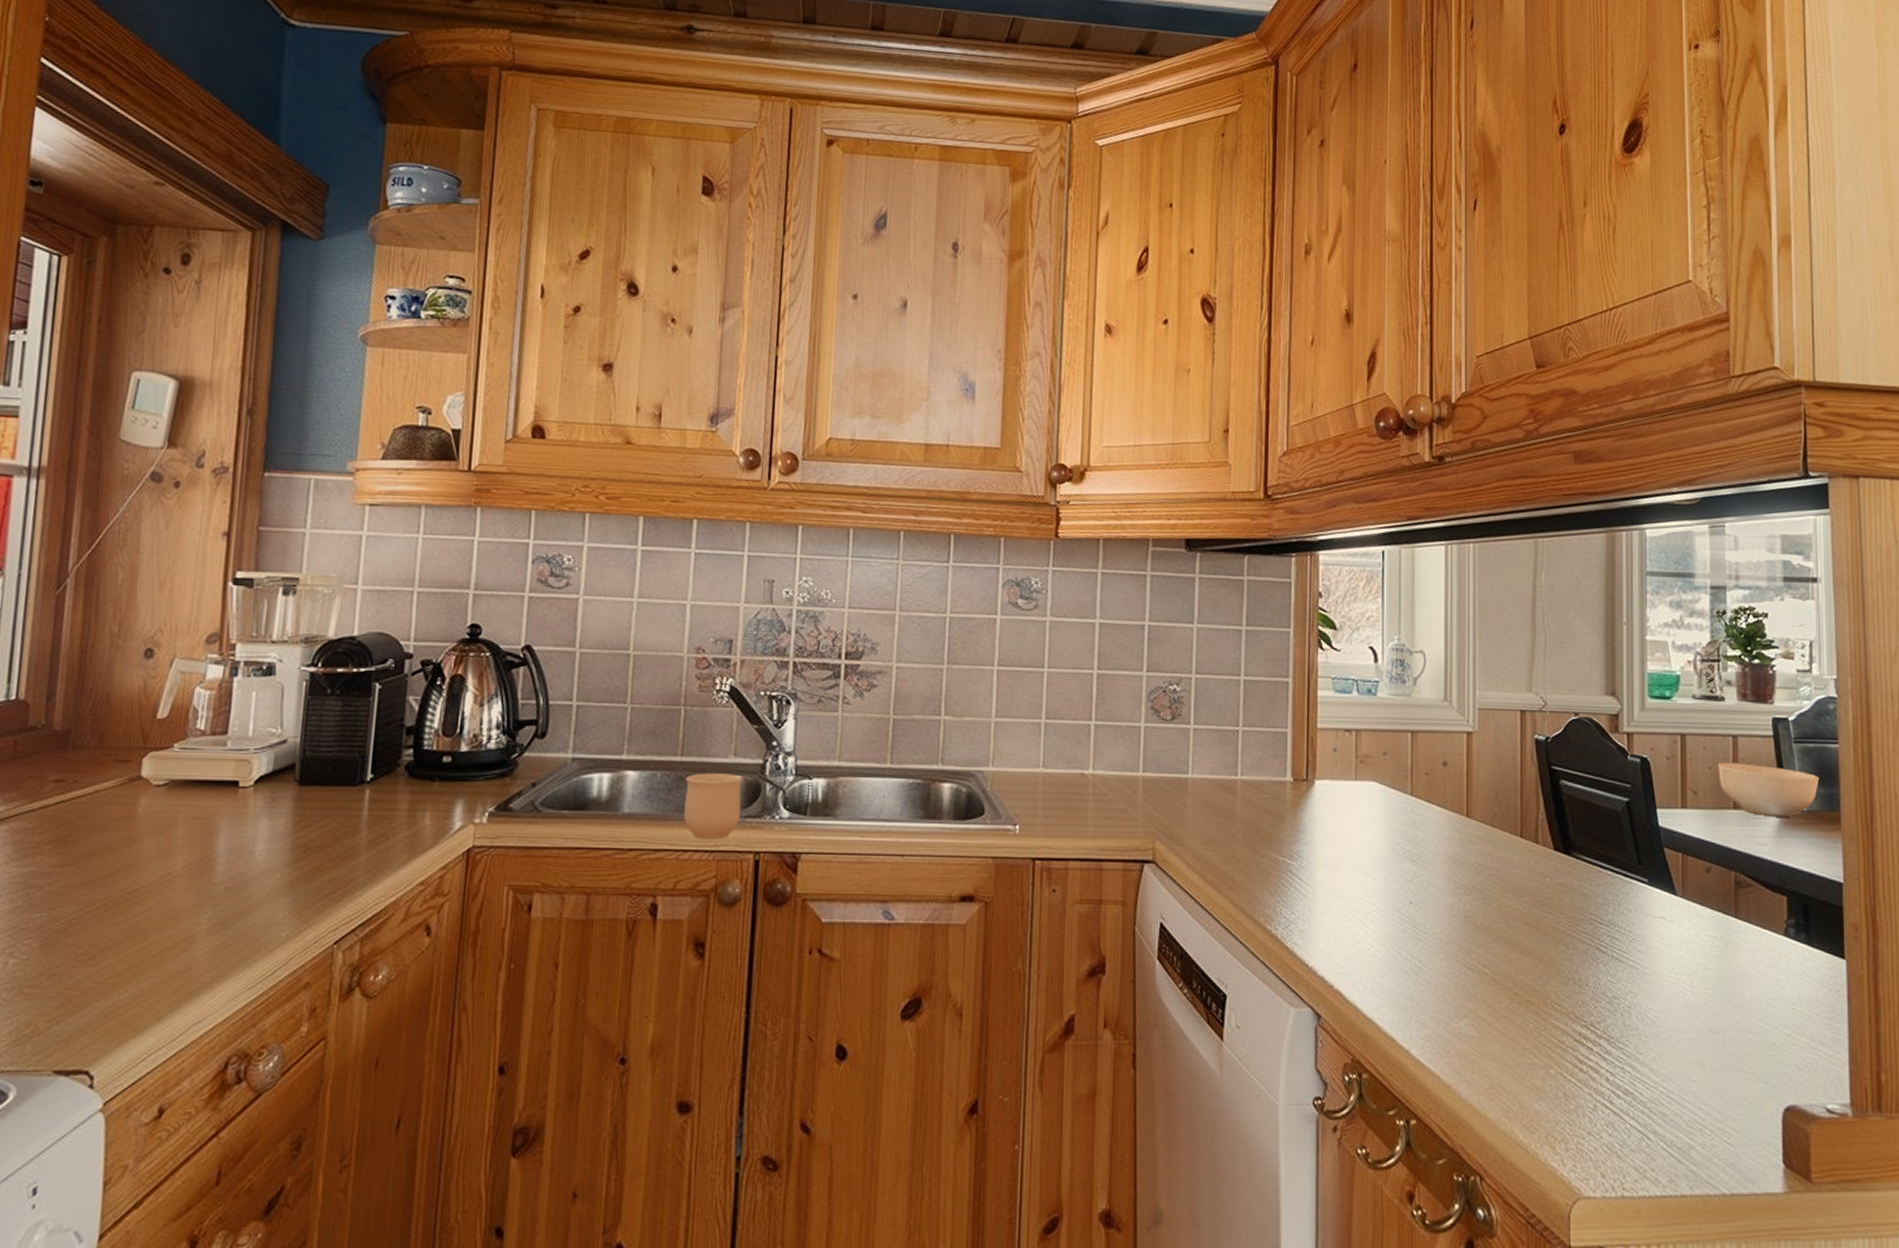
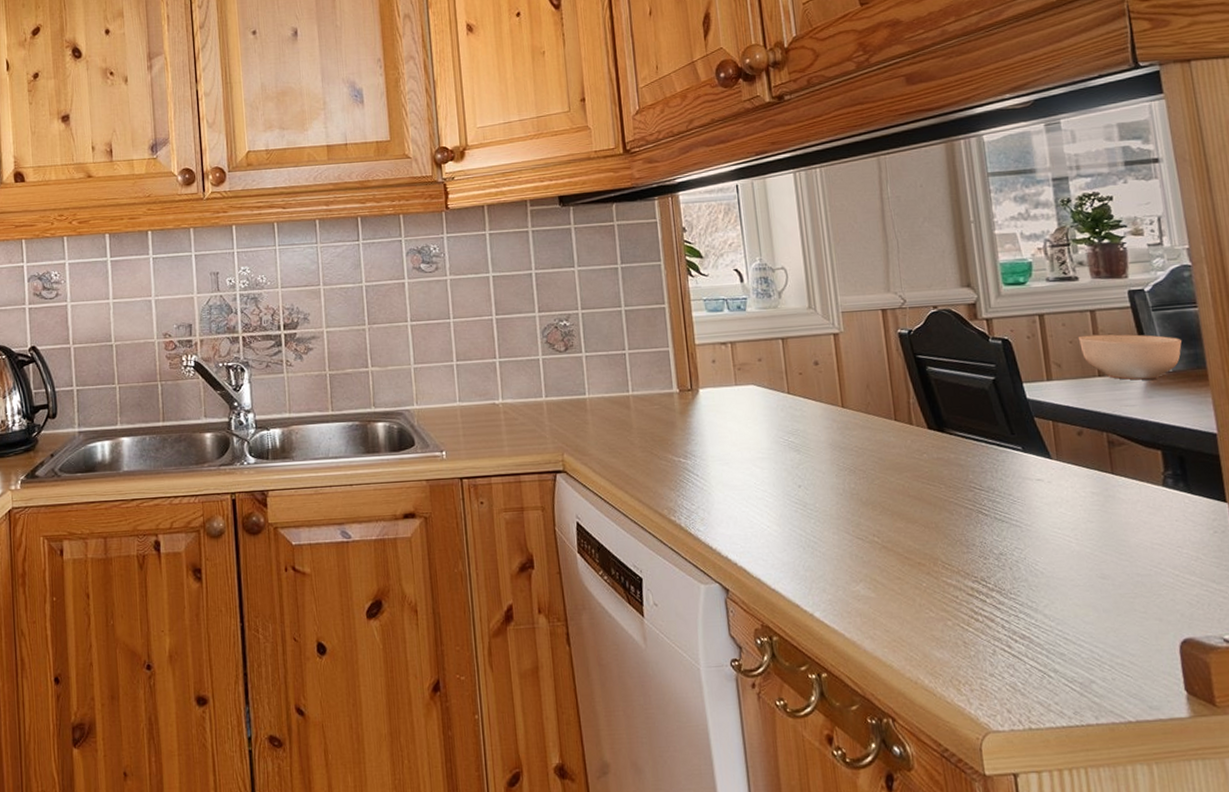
mug: present [684,773,743,840] -> none [169,432,216,487]

